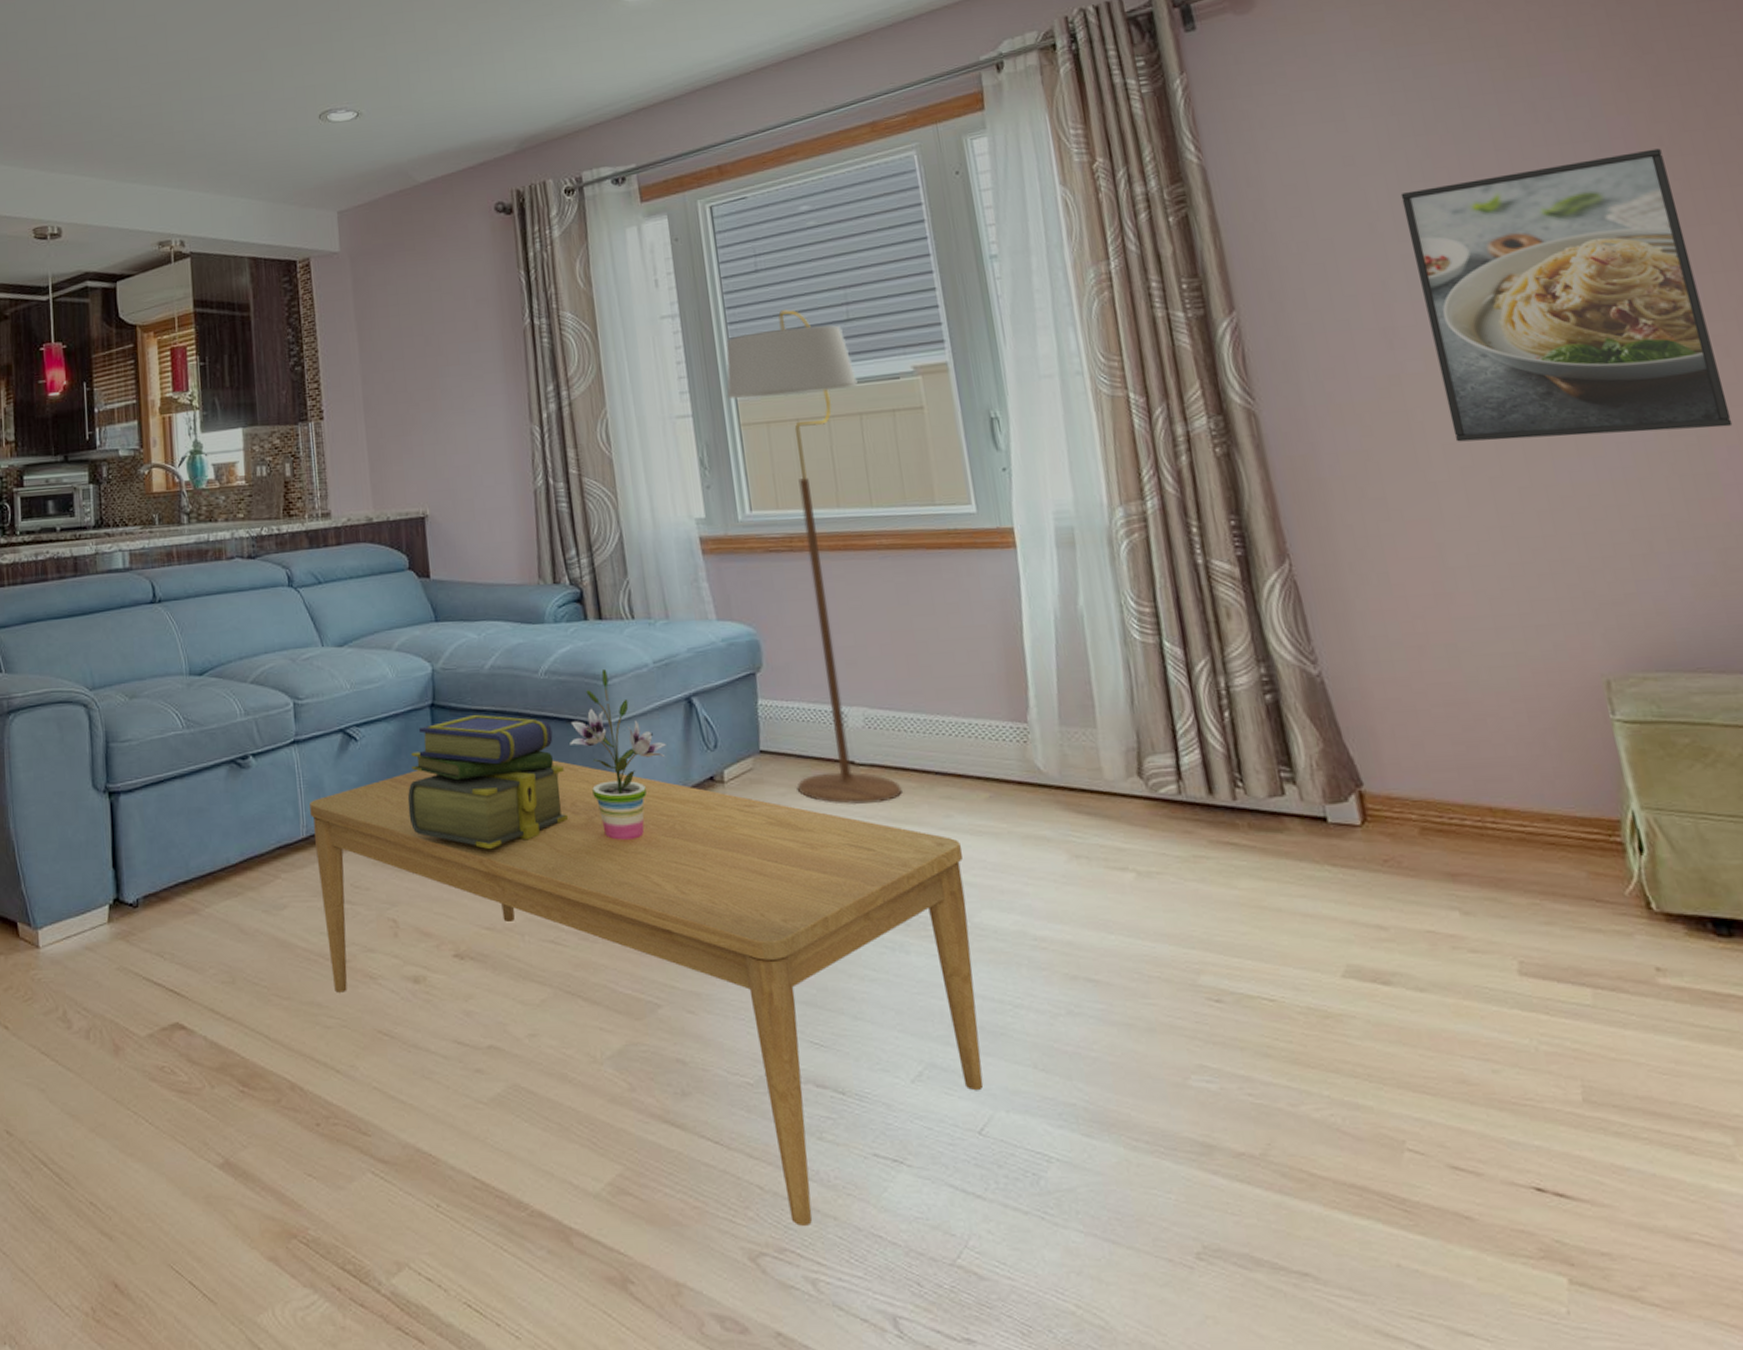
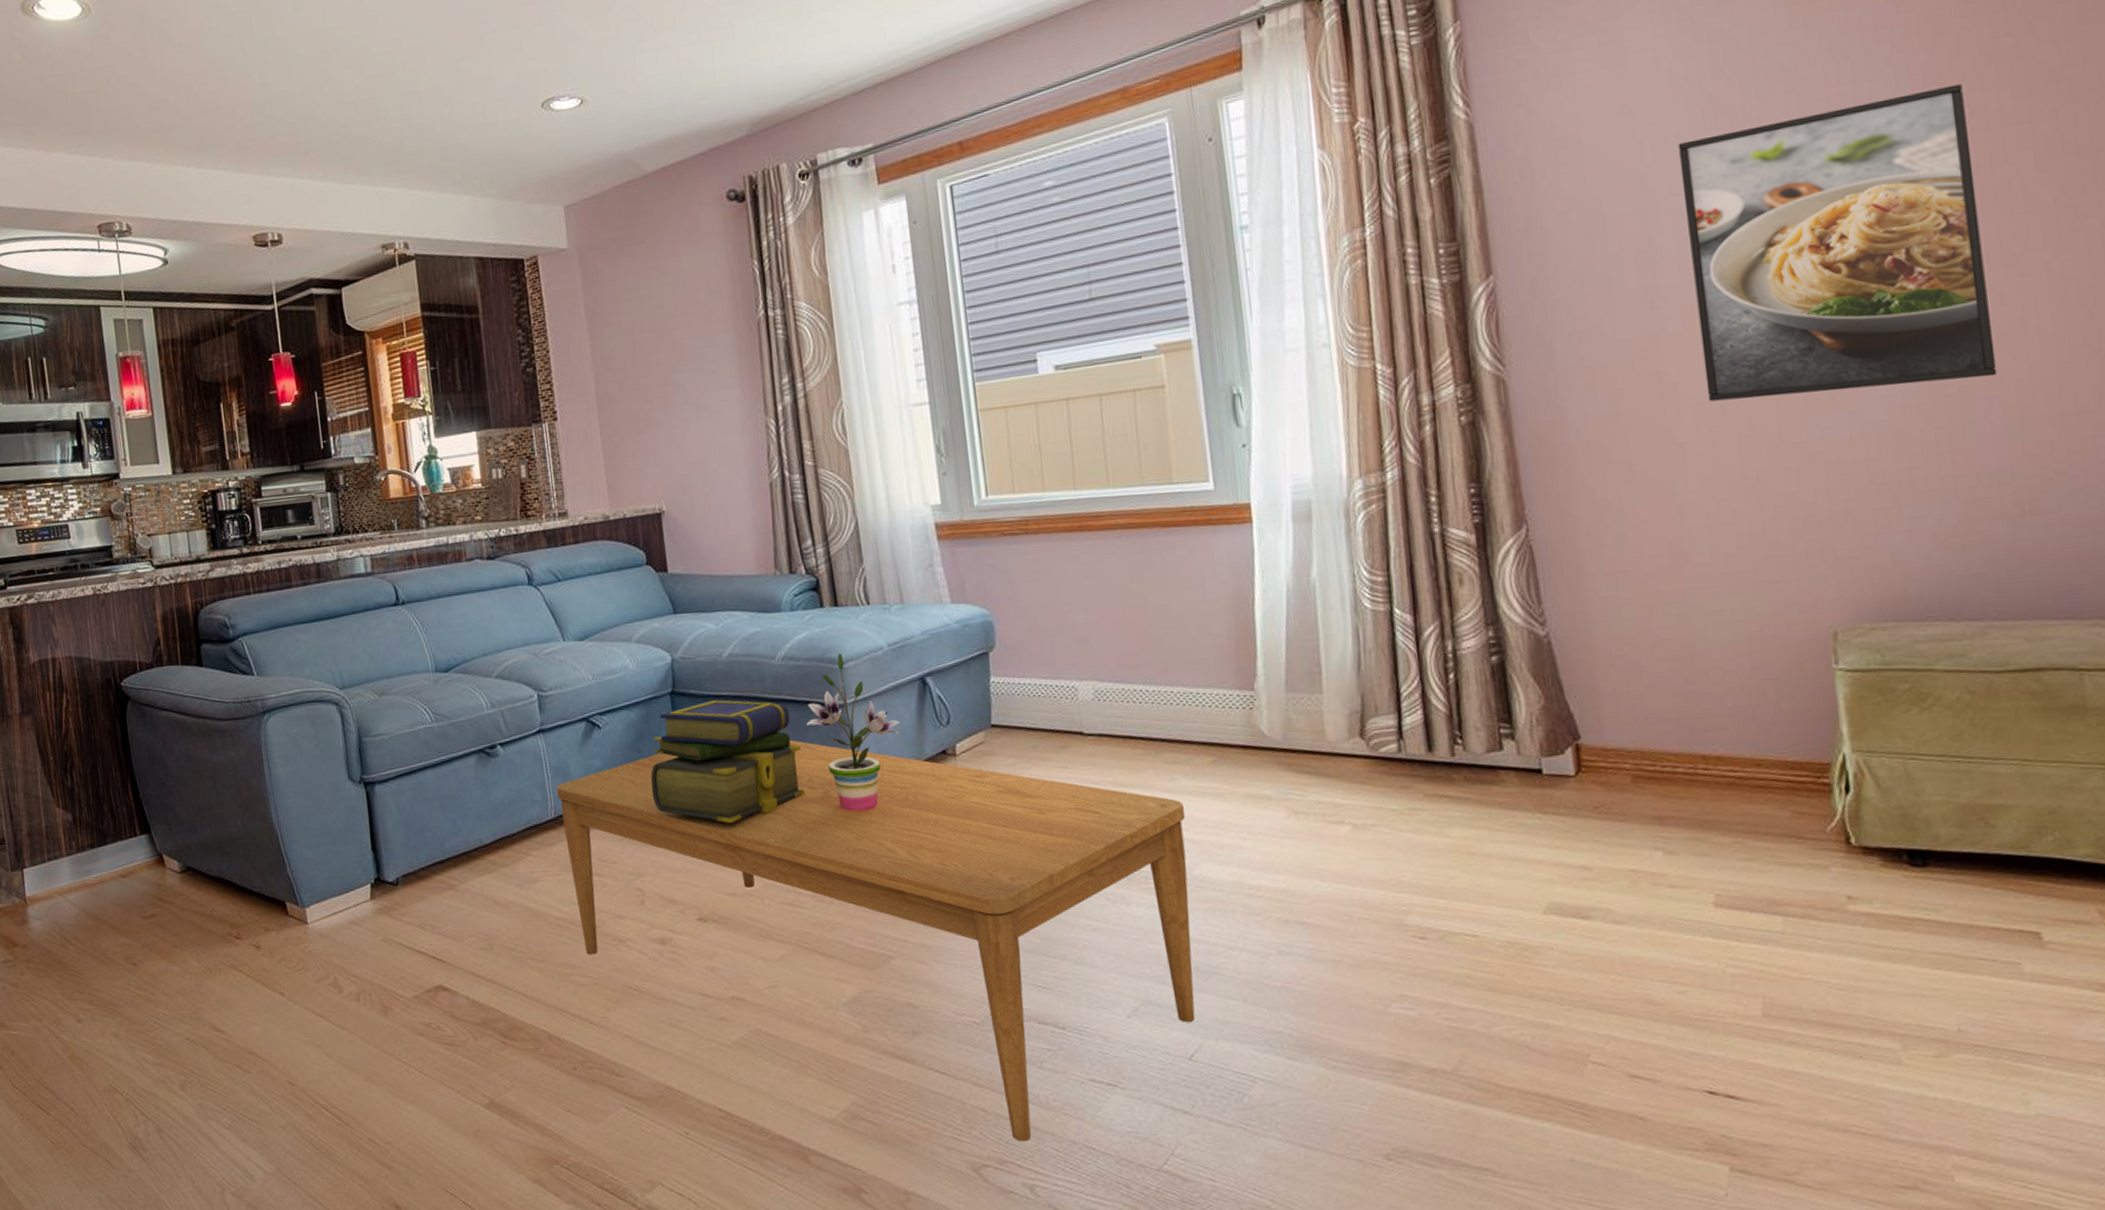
floor lamp: present [726,309,902,805] -> none [964,290,1129,773]

